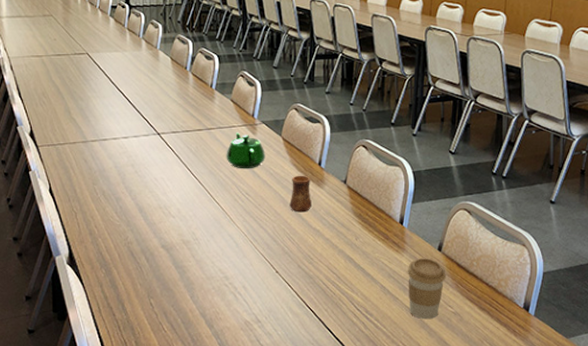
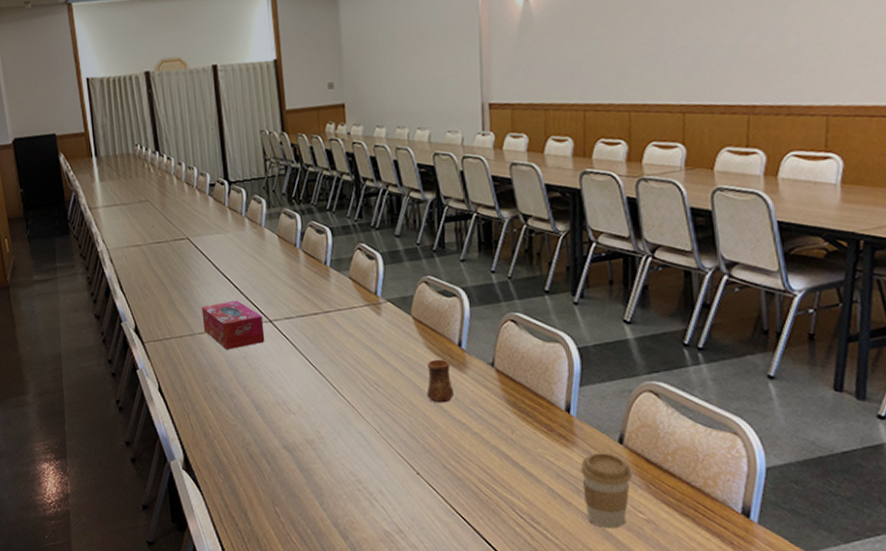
tissue box: none [95,113,152,157] -> present [201,300,265,350]
teapot: present [226,132,265,169] -> none [348,314,394,356]

